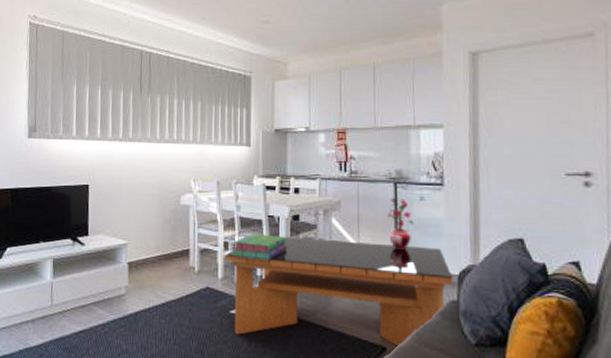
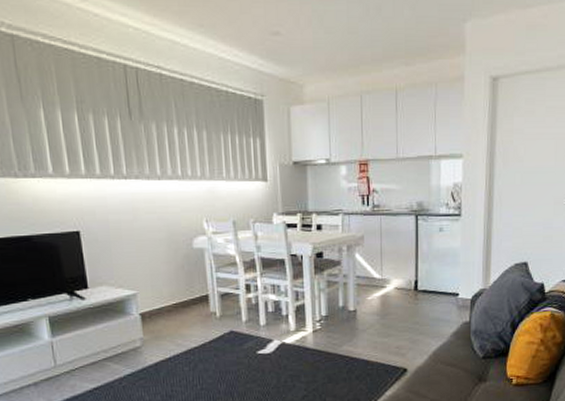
coffee table: present [226,236,452,348] -> none [248,274,466,373]
stack of books: present [232,234,287,261] -> none [255,274,312,300]
potted plant: present [387,197,415,250] -> none [409,230,434,280]

